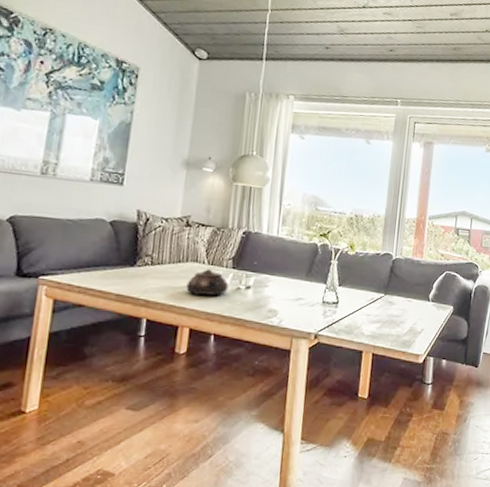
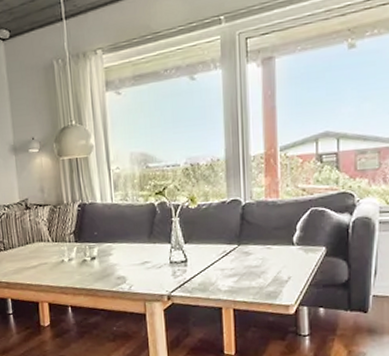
teapot: present [186,269,229,296] -> none [37,246,75,272]

